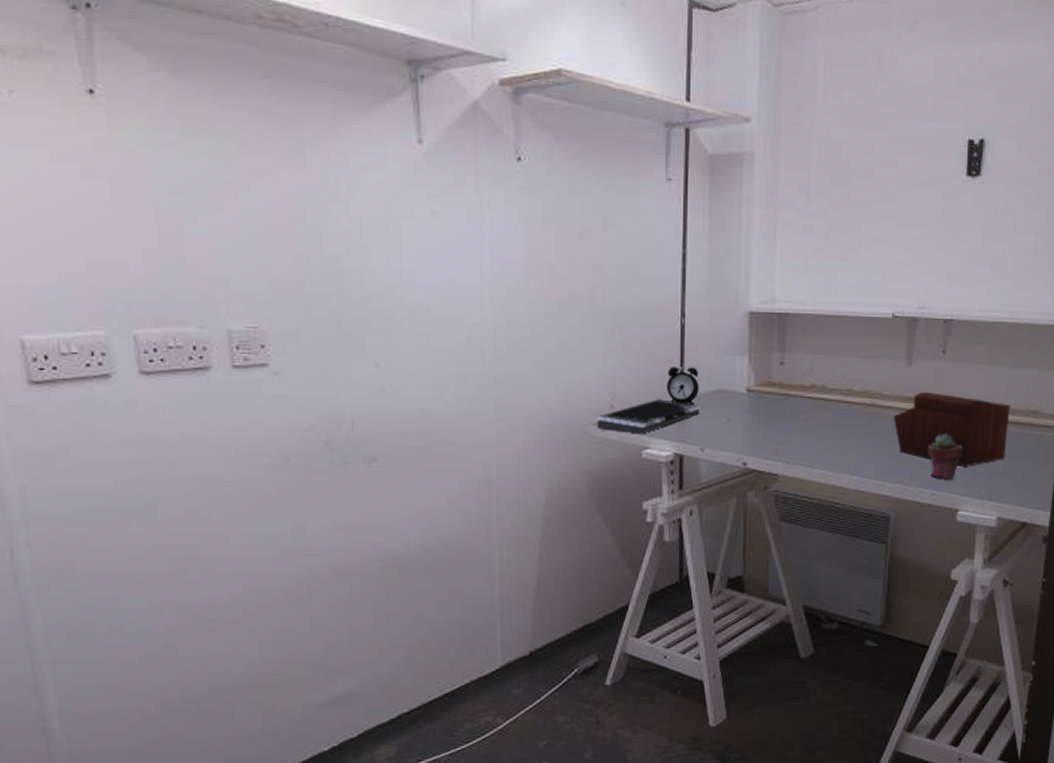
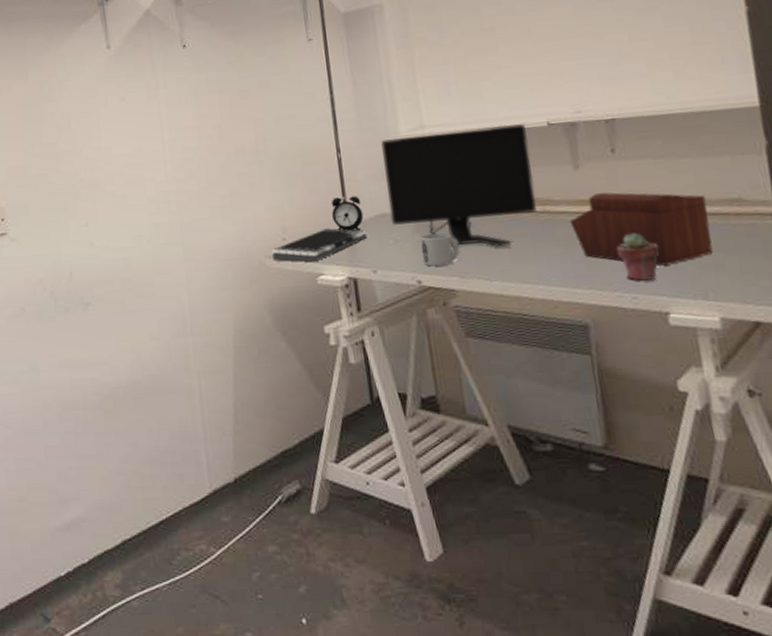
computer monitor: none [726,310,872,435] -> present [381,124,537,247]
mug: none [751,416,788,449] -> present [421,233,460,267]

